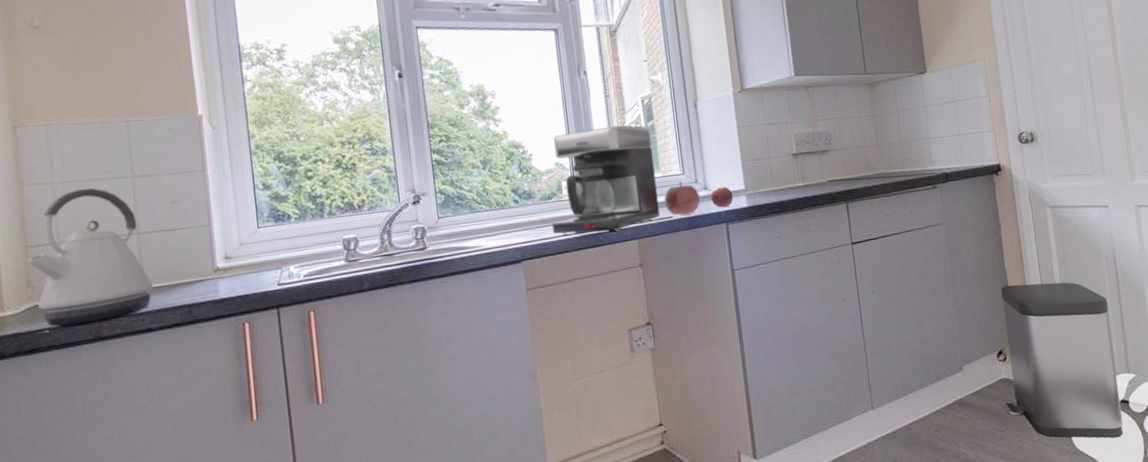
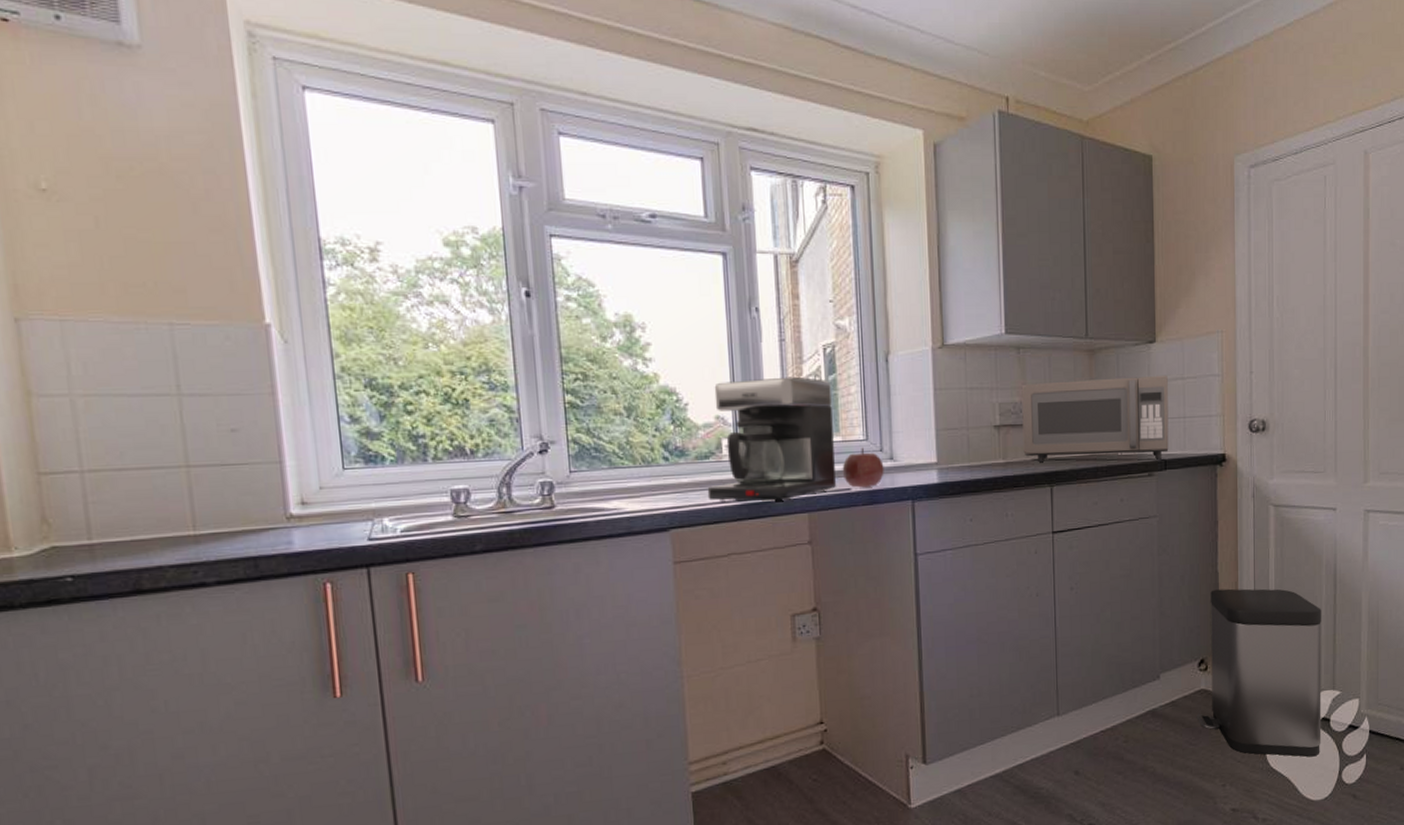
kettle: present [26,188,153,328] -> none [38,405,208,576]
fruit: present [710,187,734,208] -> none [896,458,923,483]
microwave: none [813,100,949,183] -> present [1021,376,1169,462]

